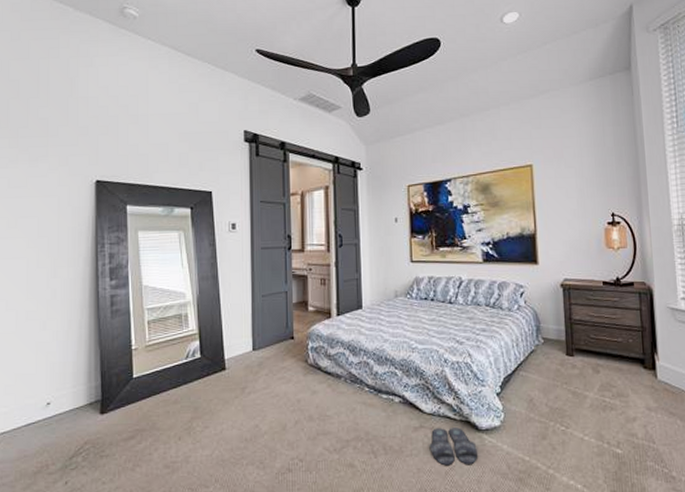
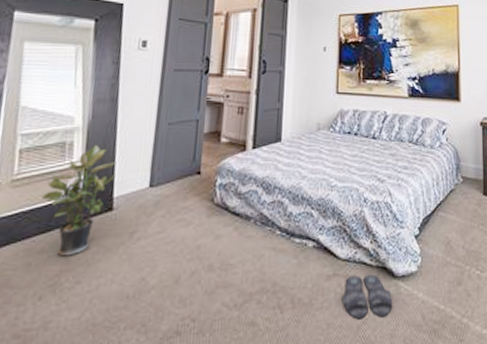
potted plant: none [170,316,224,407] -> present [41,145,117,257]

